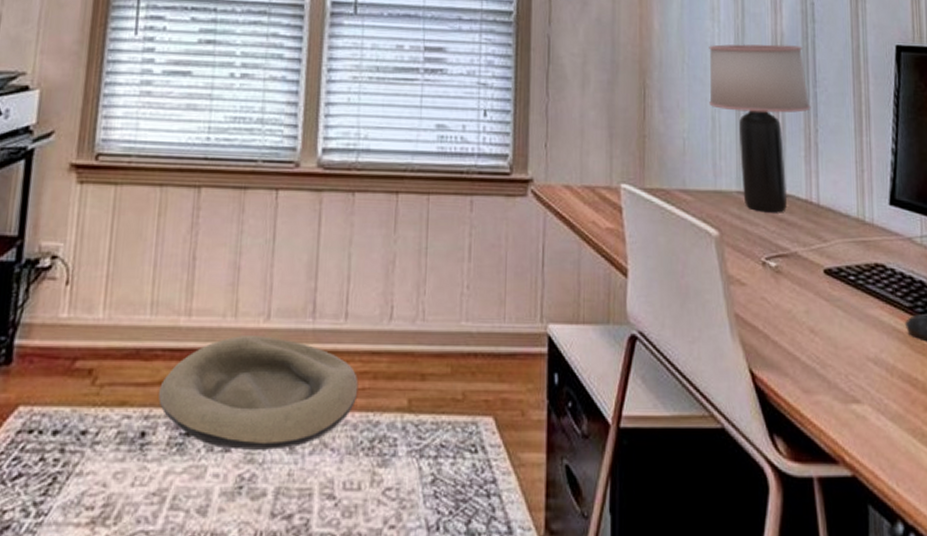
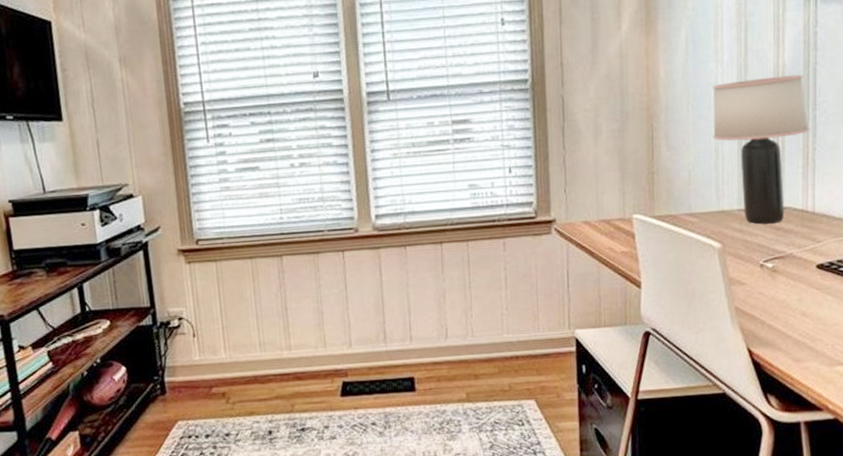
dog bed: present [159,335,359,450] -> none [276,359,427,437]

